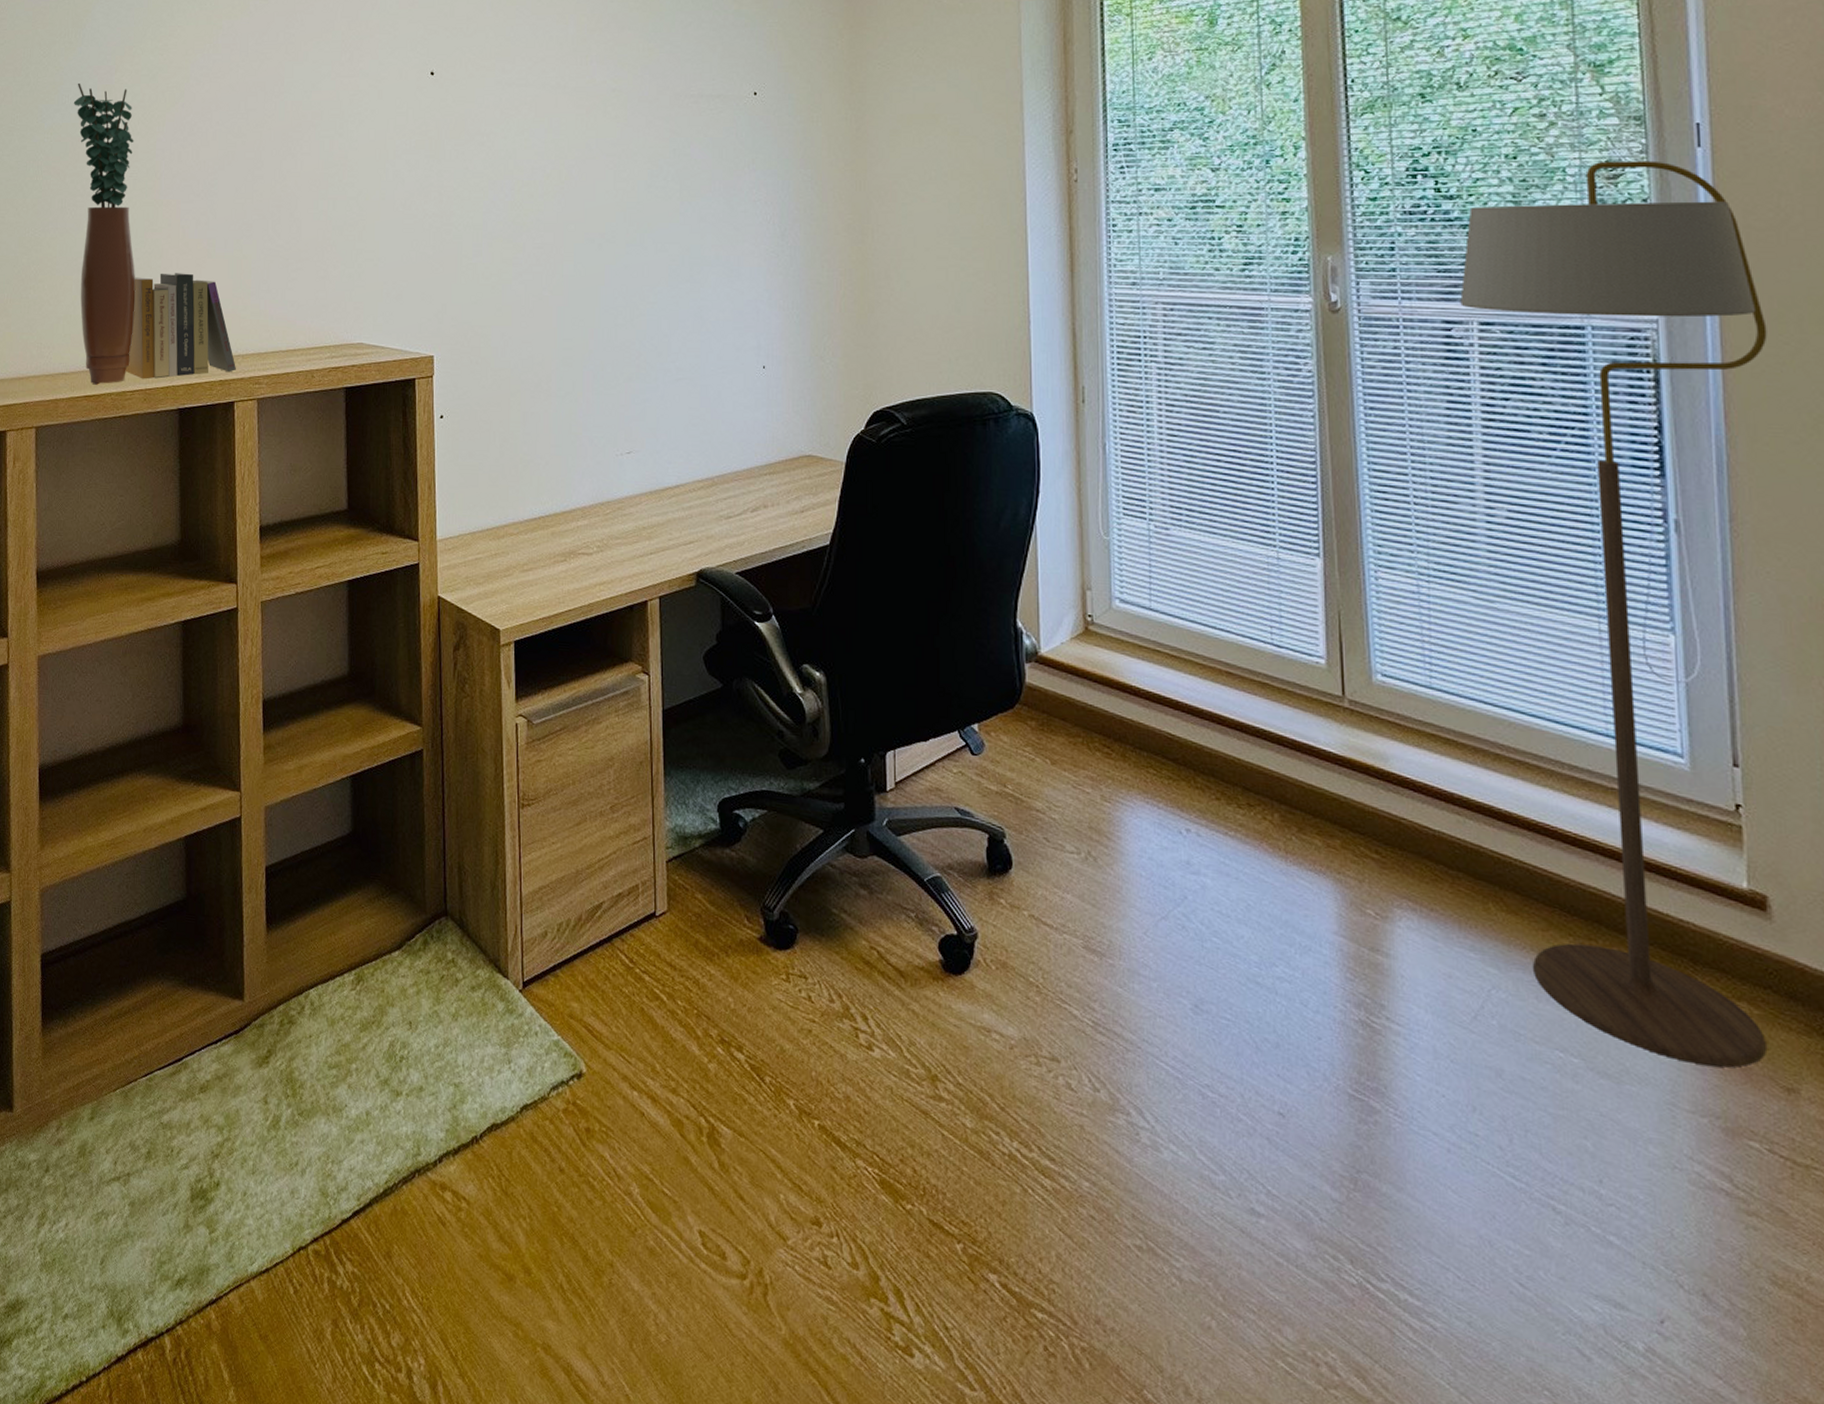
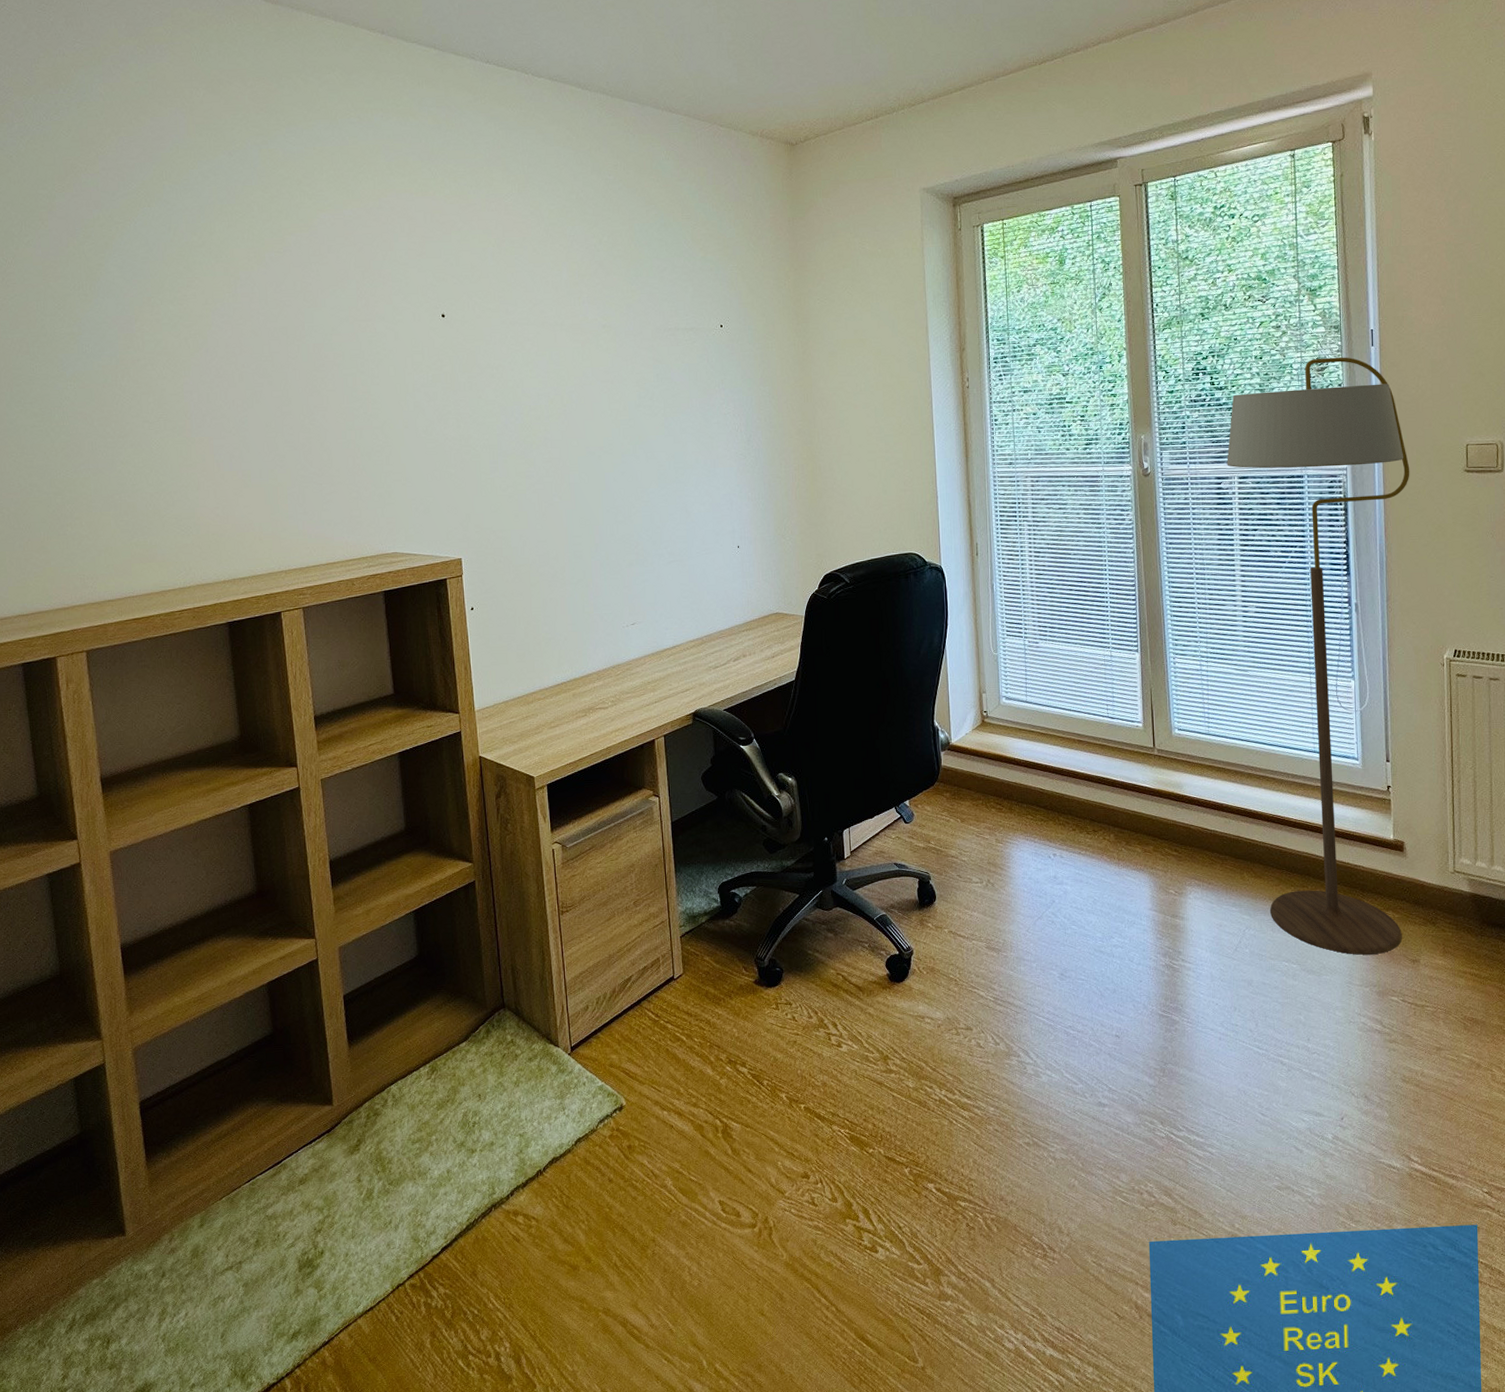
vase: present [73,82,136,384] -> none [94,332,177,607]
books: present [125,273,236,380] -> none [172,502,280,600]

